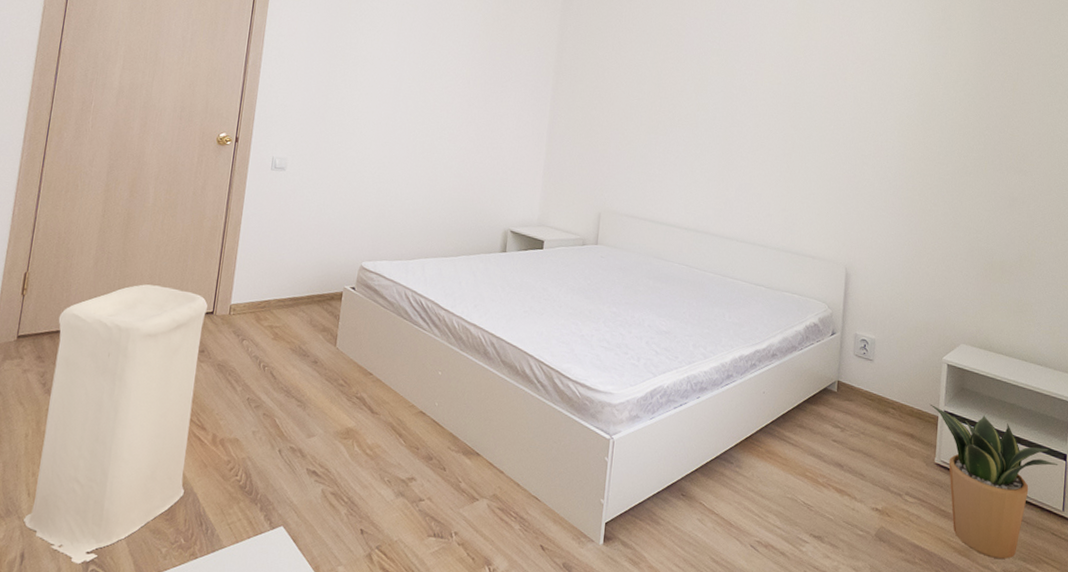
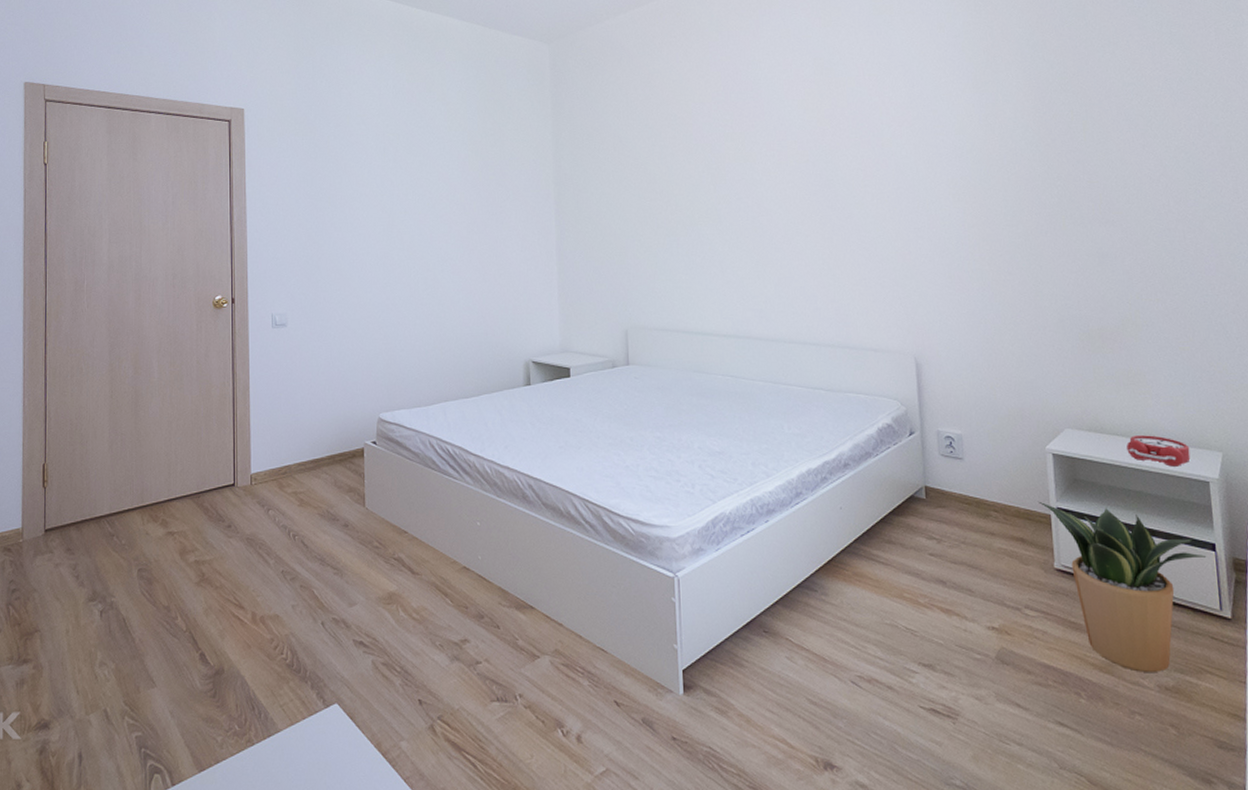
laundry basket: present [24,284,209,565] -> none [76,462,231,761]
alarm clock: none [1008,356,1058,386] -> present [1127,435,1191,467]

